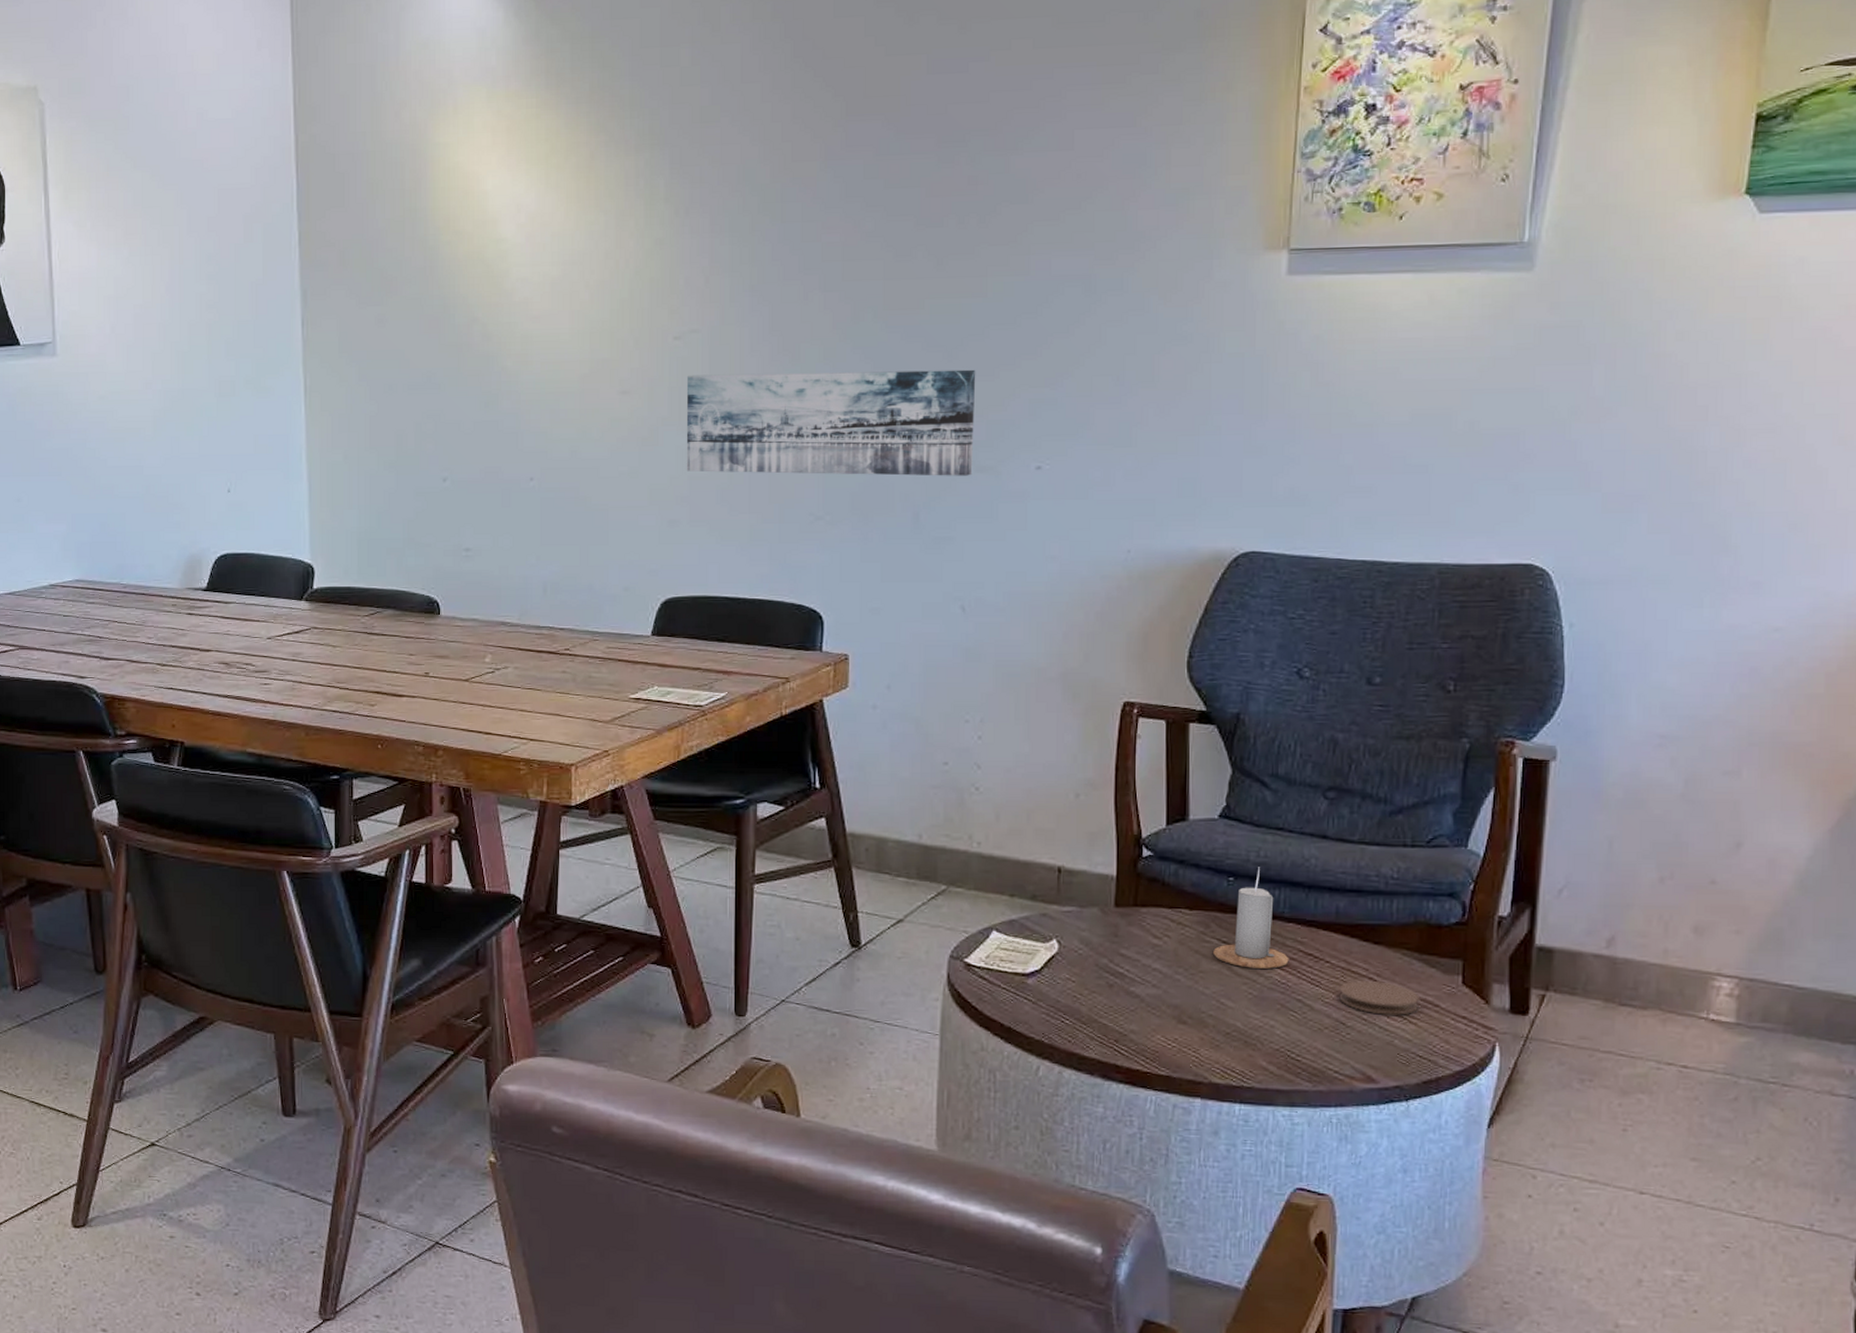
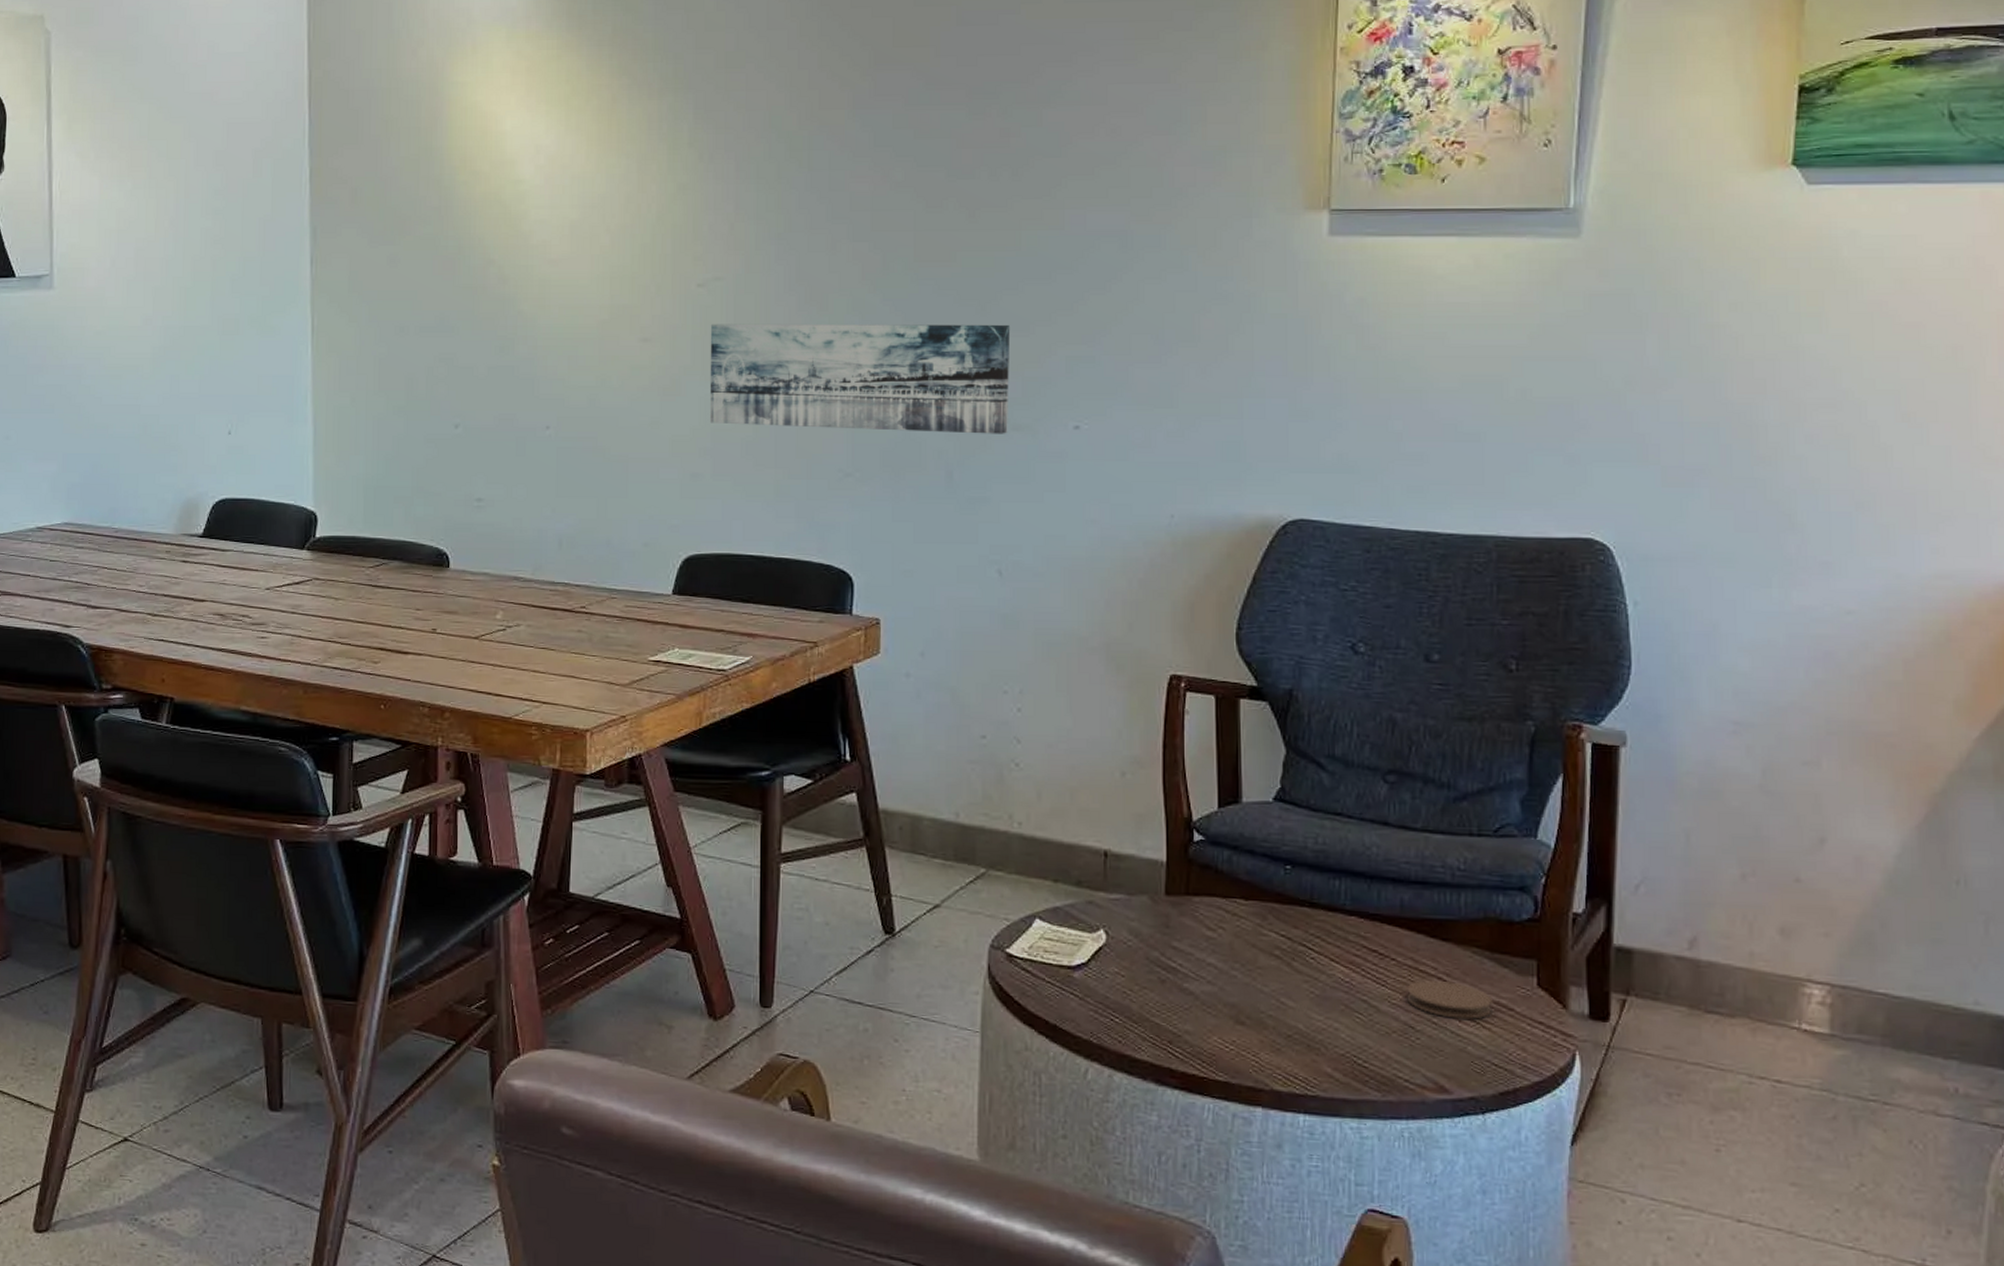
candle: present [1213,867,1289,969] -> none [1271,854,1352,966]

